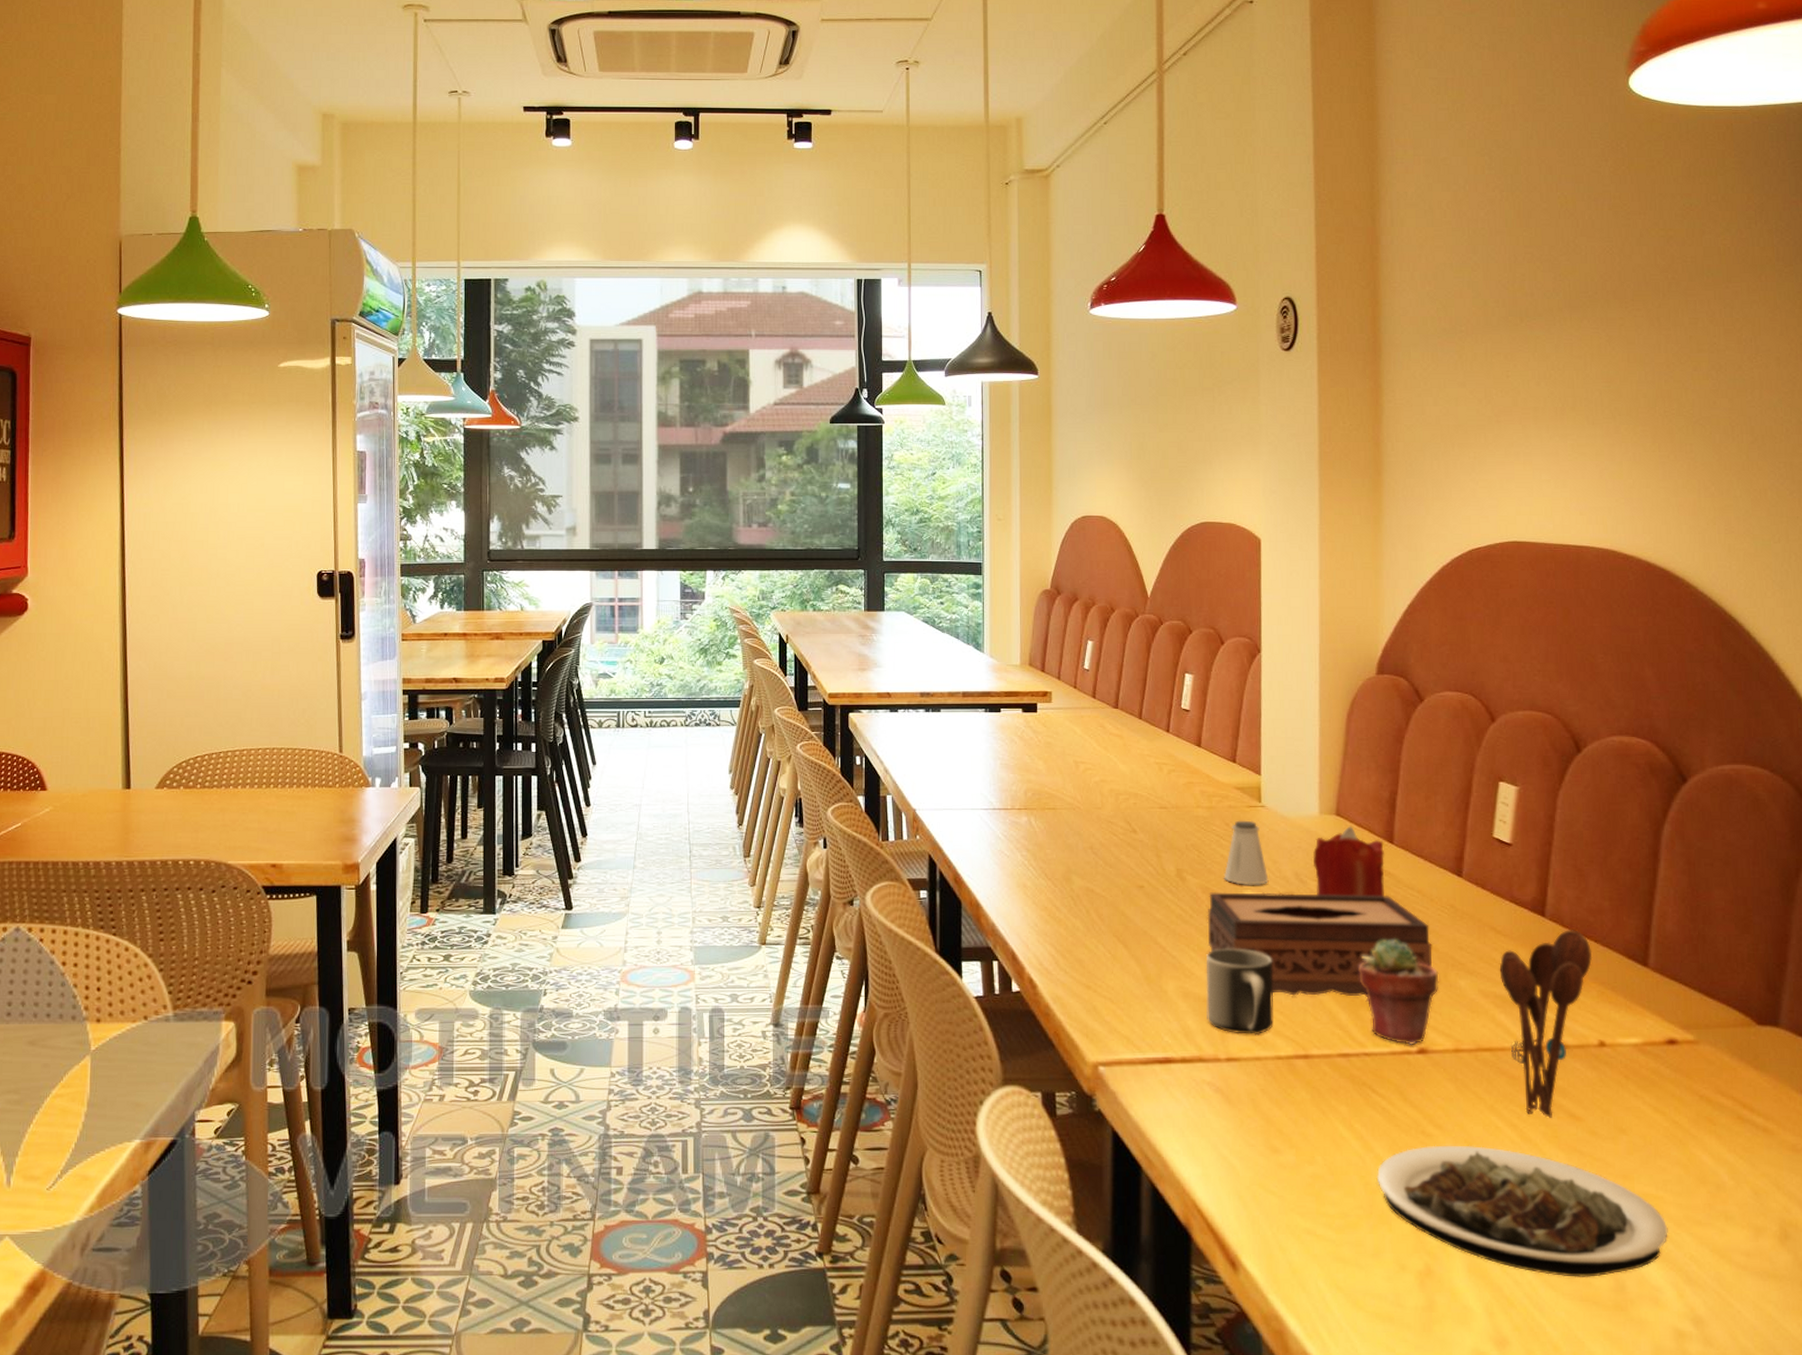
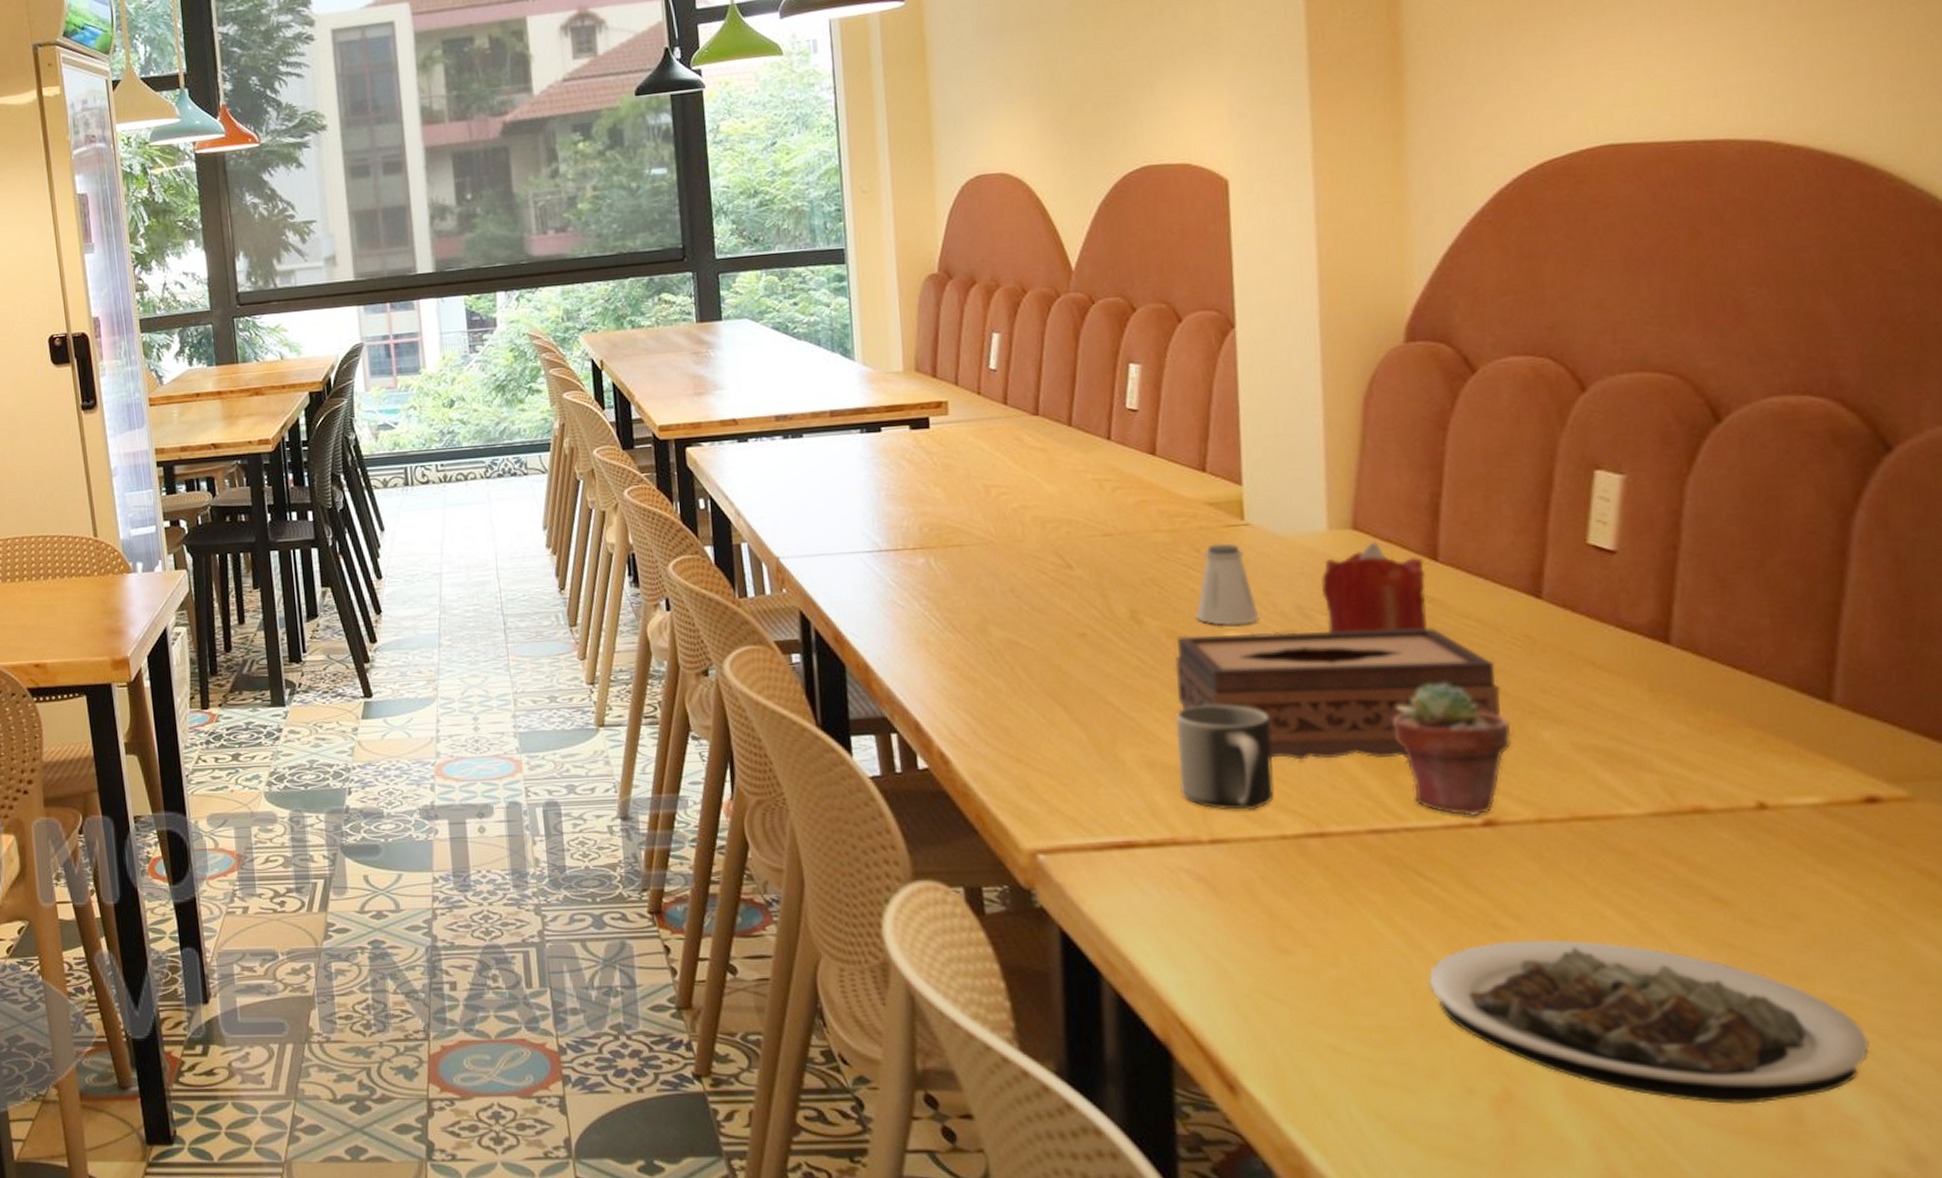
utensil holder: present [1499,930,1593,1119] -> none [1601,659,1745,905]

